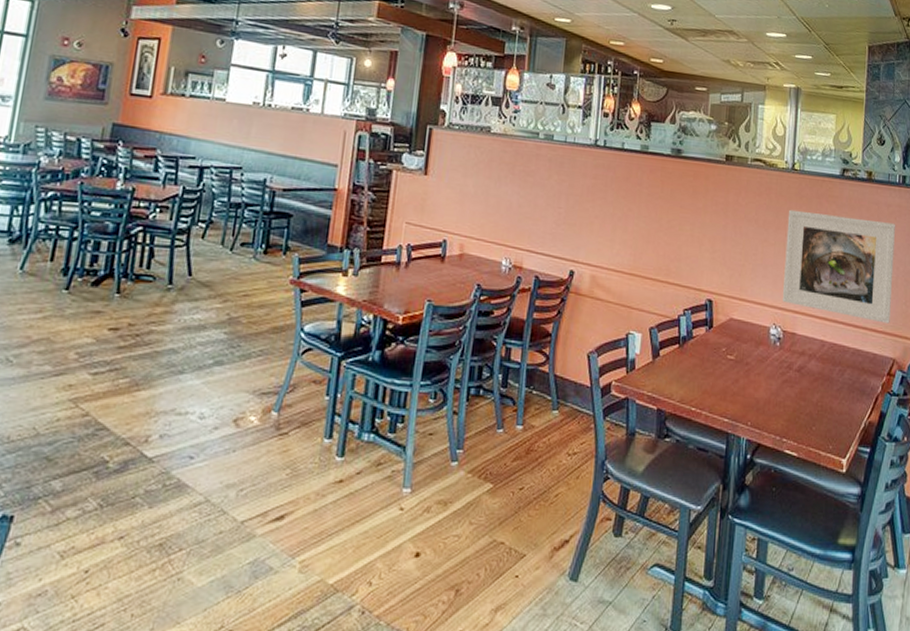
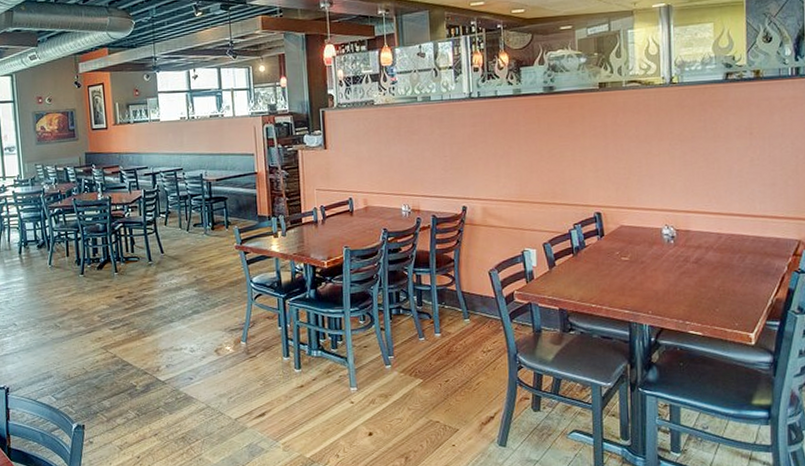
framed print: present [783,209,895,324] -> none [670,115,793,210]

